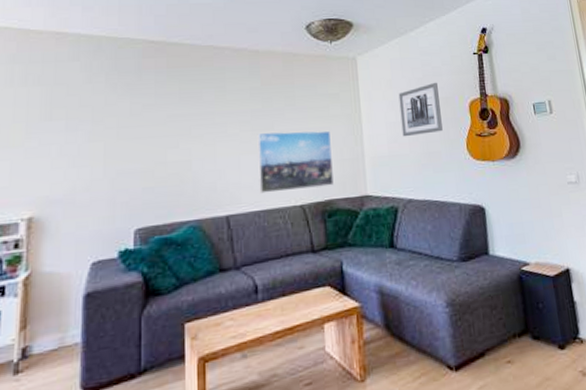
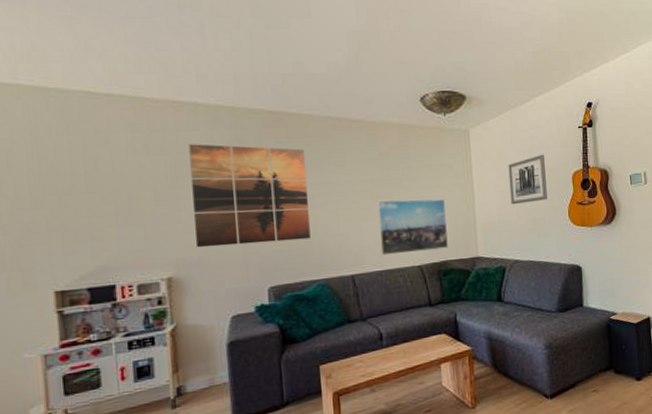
wall art: none [63,74,185,185] -> present [189,144,311,248]

